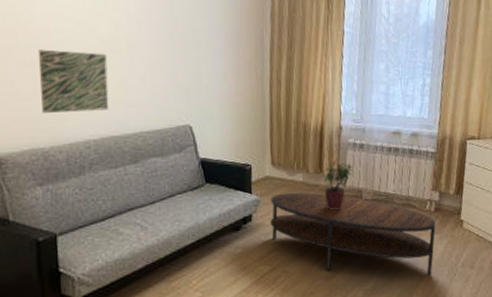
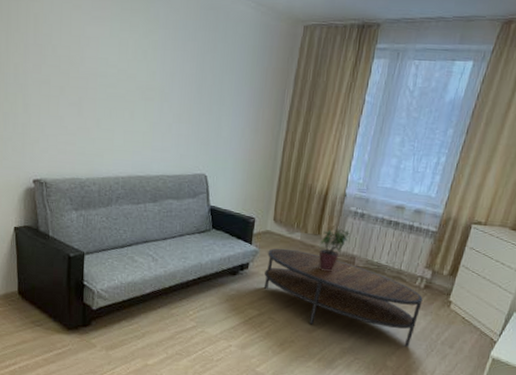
wall art: present [37,49,109,113] -> none [83,91,141,152]

